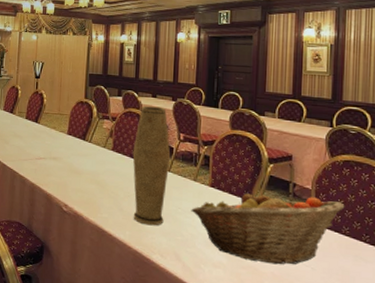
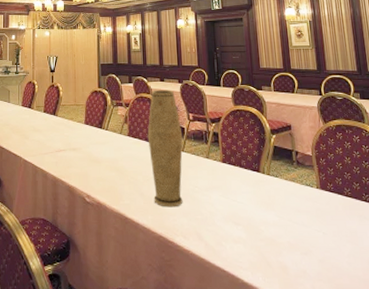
fruit basket: present [191,190,345,265] -> none [207,162,344,233]

